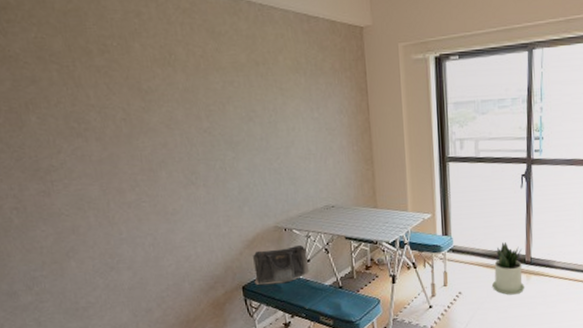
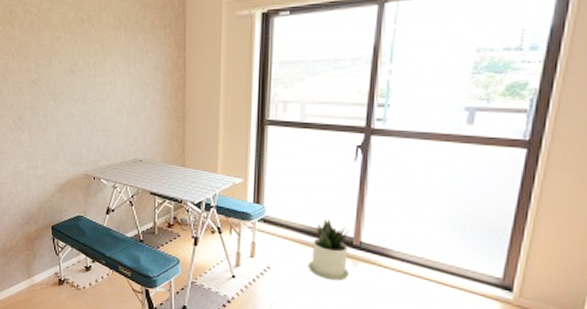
saddlebag: present [253,245,310,285] -> none [63,195,113,229]

